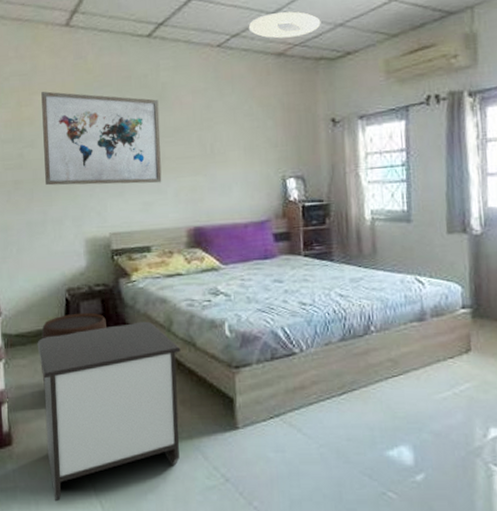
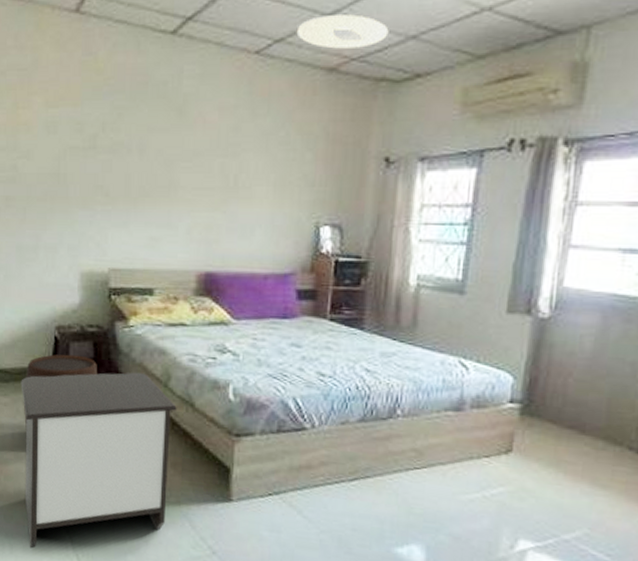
wall art: present [41,91,162,186] -> none [40,92,178,216]

